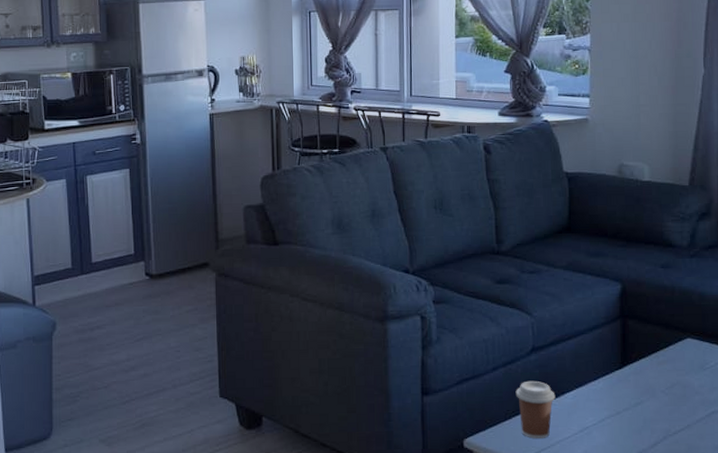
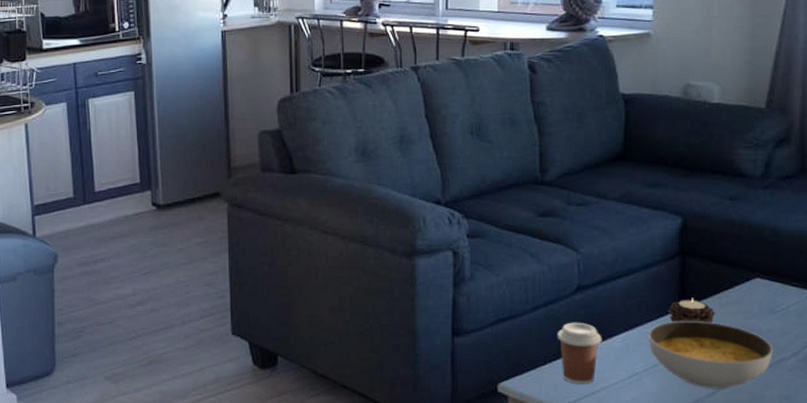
soup bowl: none [595,378,705,441] -> present [648,321,773,389]
candle: none [612,356,653,380] -> present [668,297,715,324]

